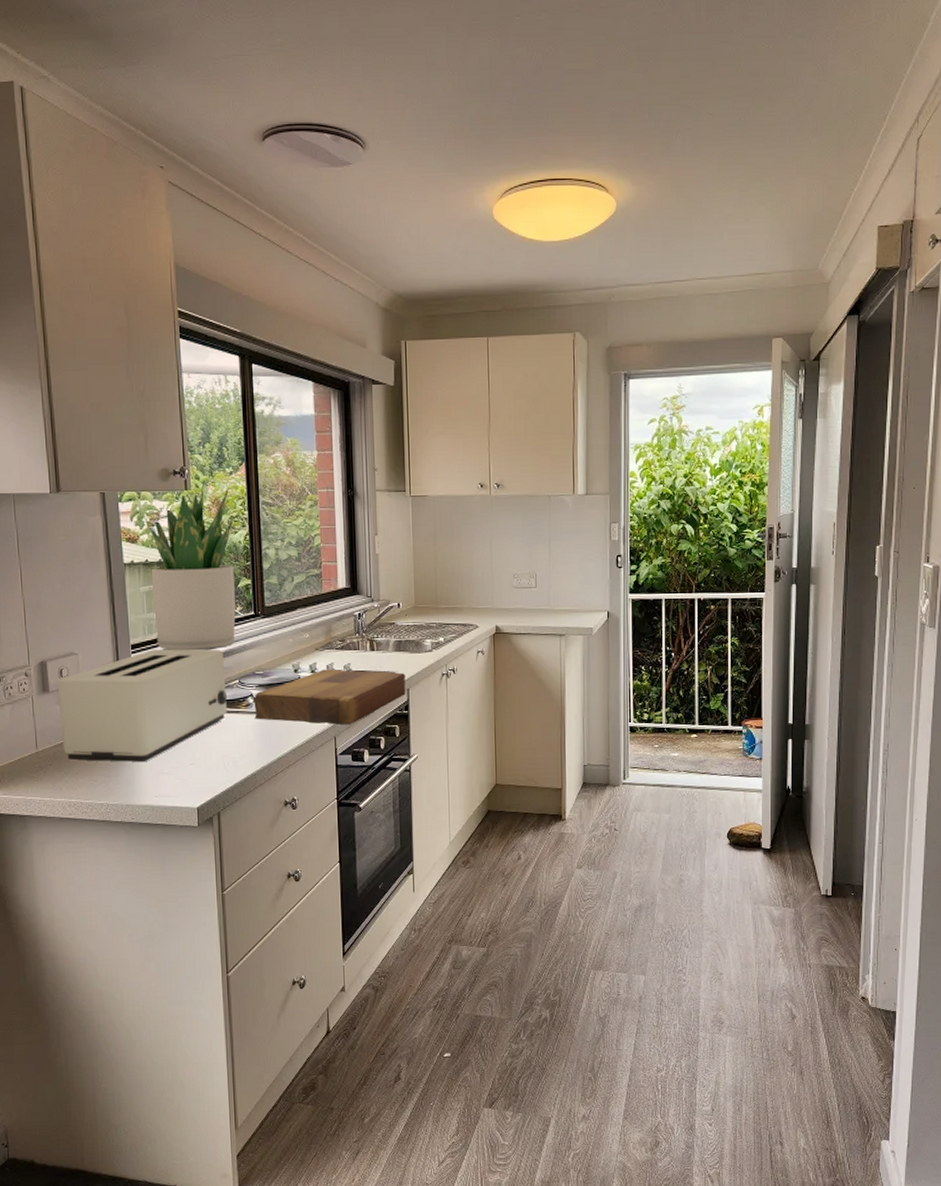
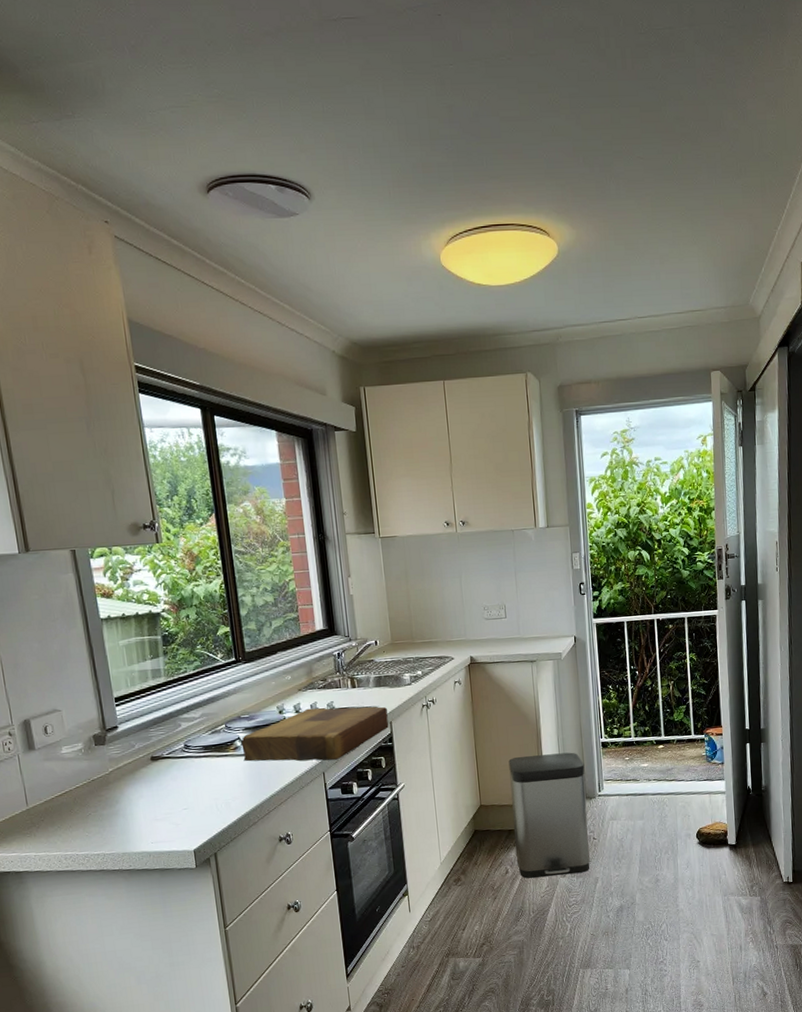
toaster: present [57,649,227,762] -> none [42,696,216,815]
planter: present [148,485,236,651] -> none [122,537,219,701]
pedal bin: none [529,735,610,867] -> present [508,752,590,878]

